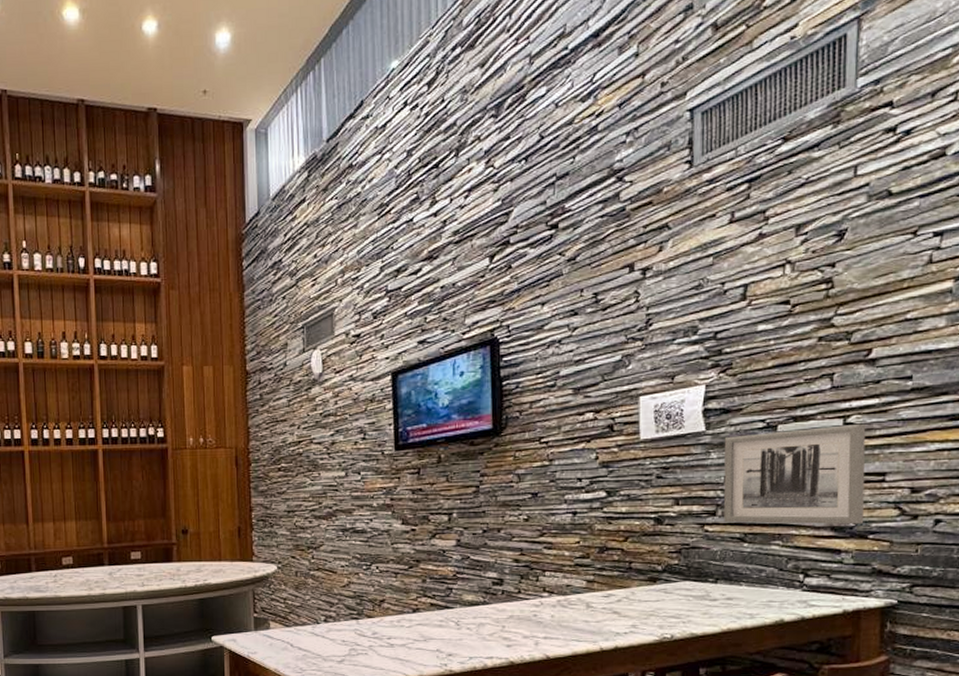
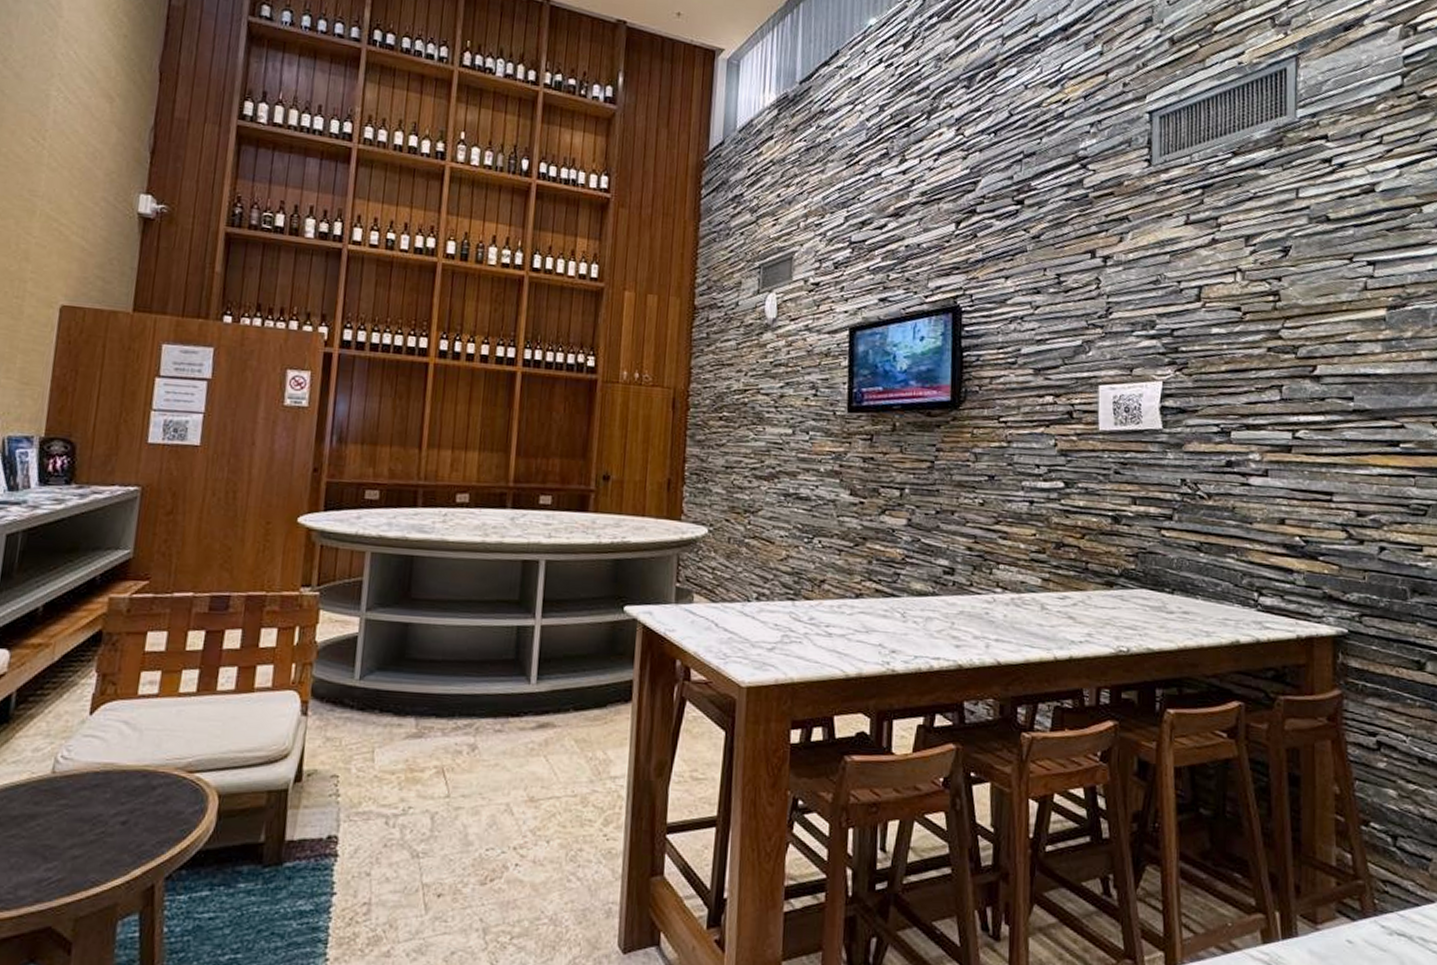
wall art: present [723,423,866,525] -> none [1180,437,1314,544]

